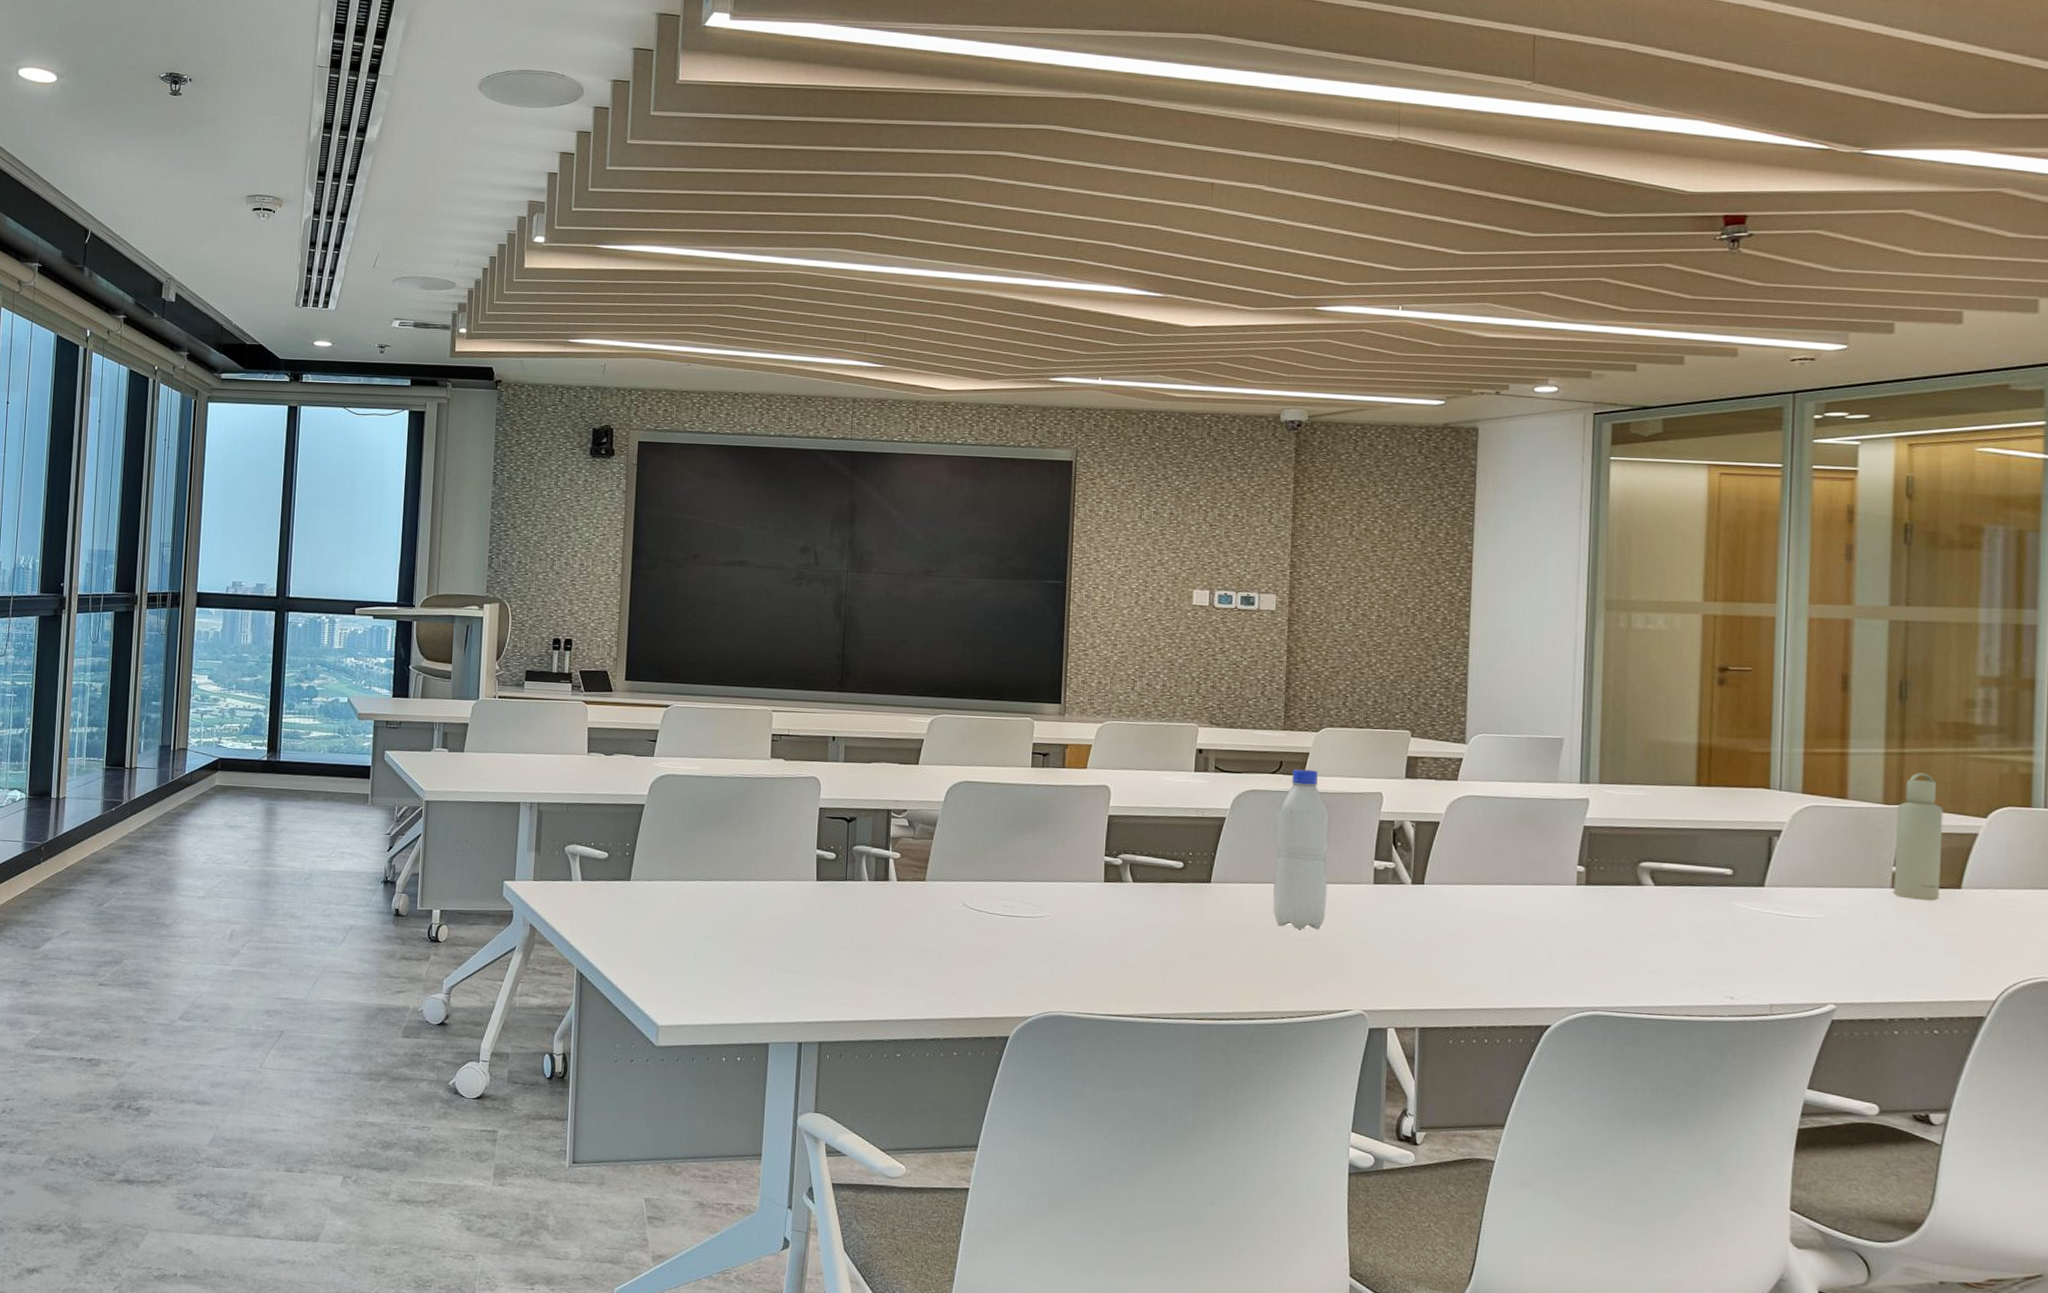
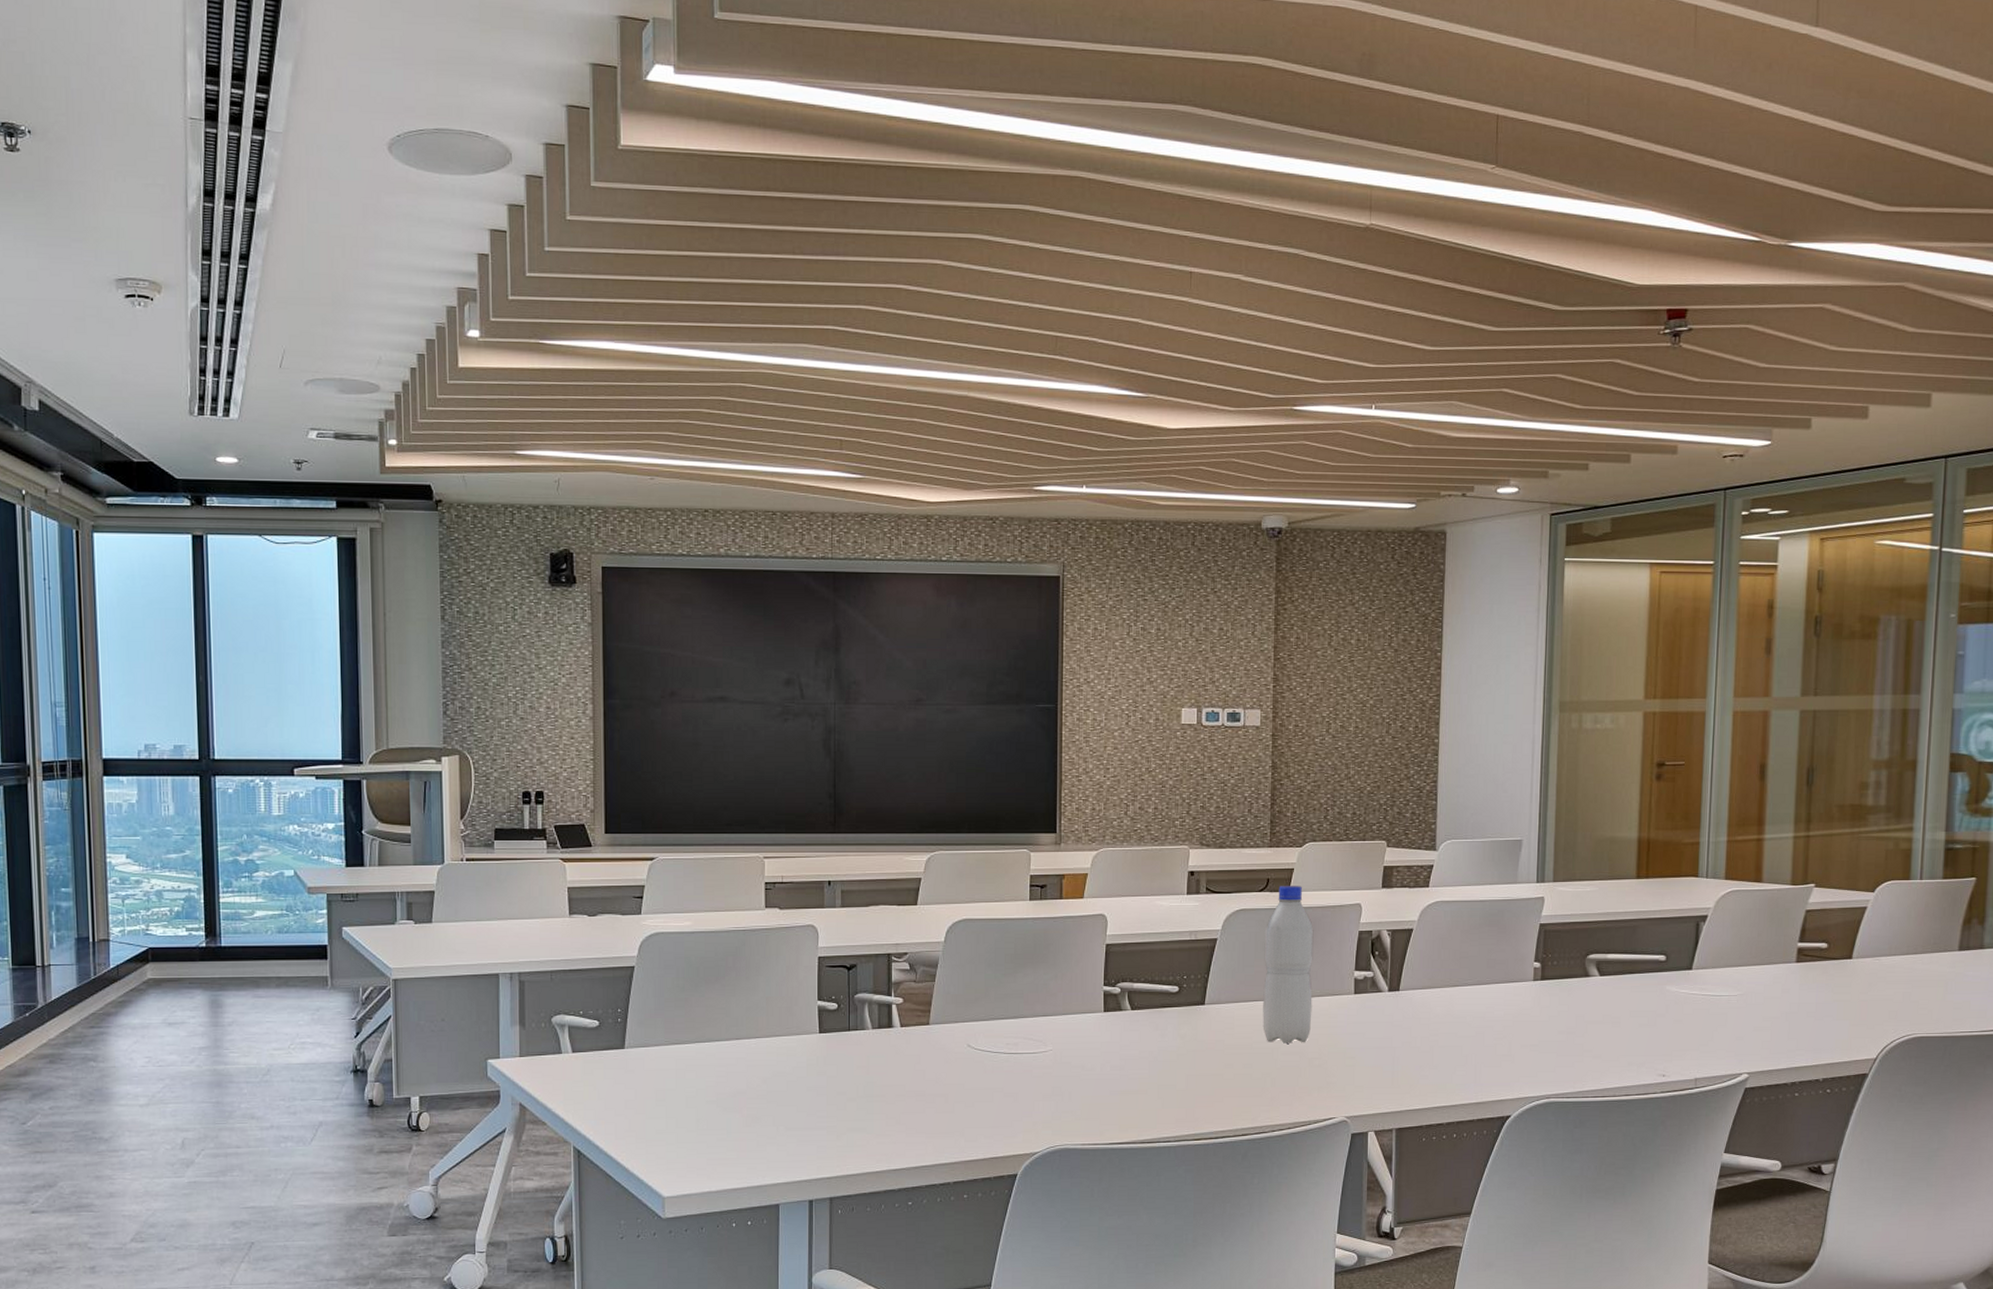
bottle: present [1893,772,1943,901] -> none [1798,853,1840,972]

